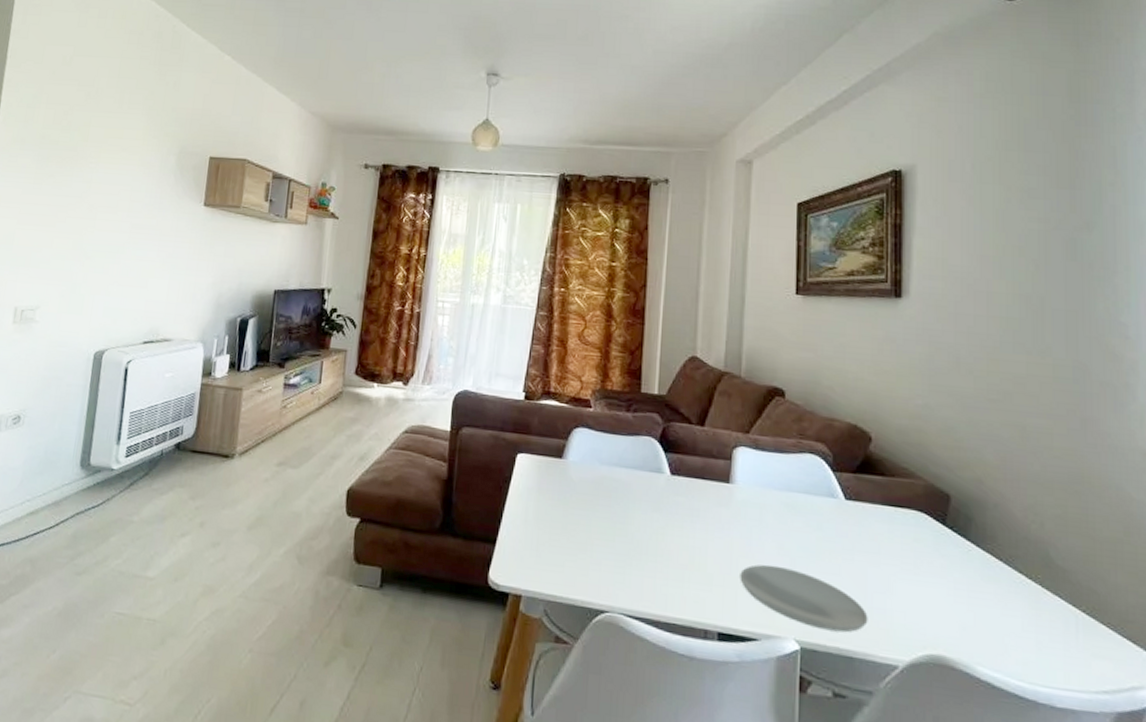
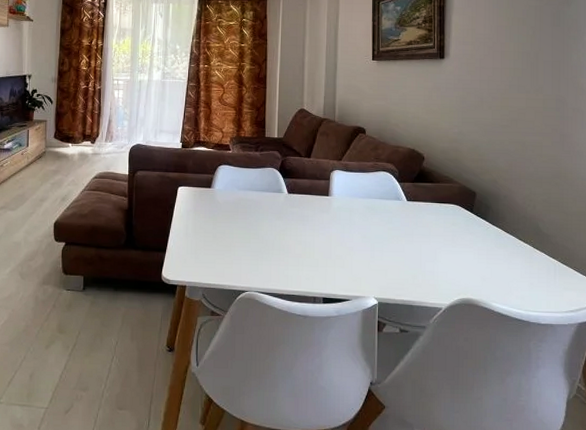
plate: present [740,564,868,633] -> none [337,249,422,290]

